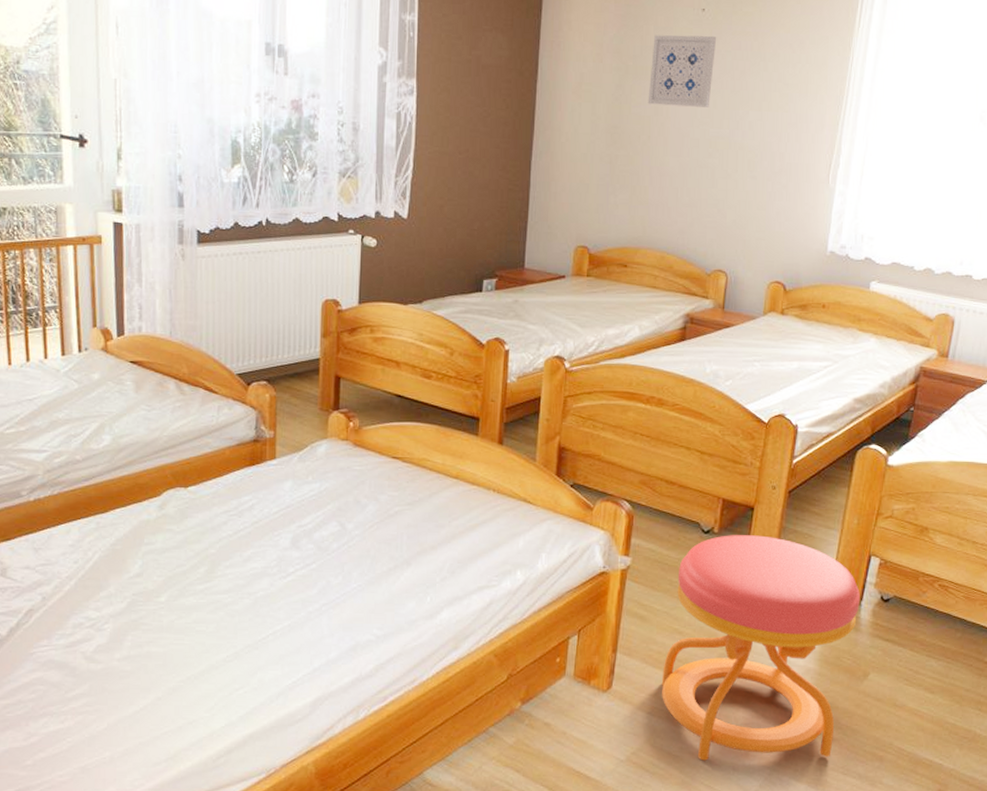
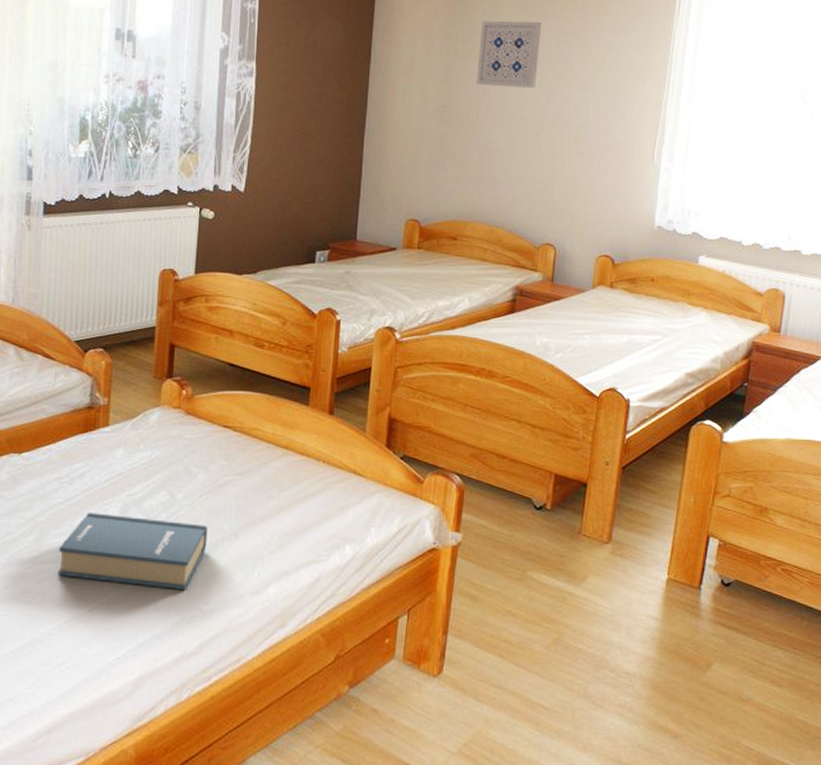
hardback book: none [230,544,379,616] -> present [57,513,208,590]
stool: present [662,535,860,761] -> none [495,512,699,756]

